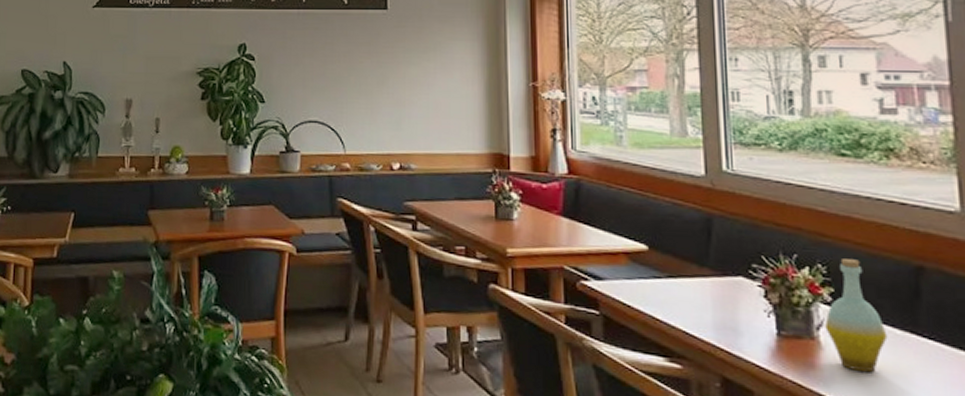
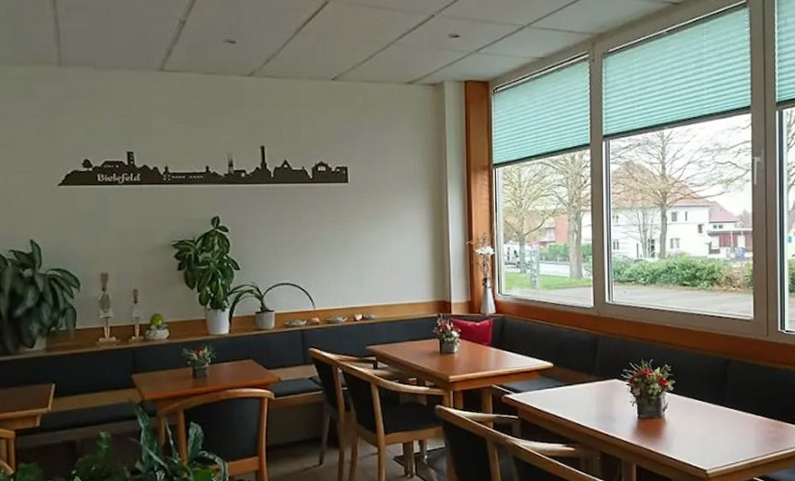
bottle: present [825,259,888,373] -> none [668,359,706,436]

